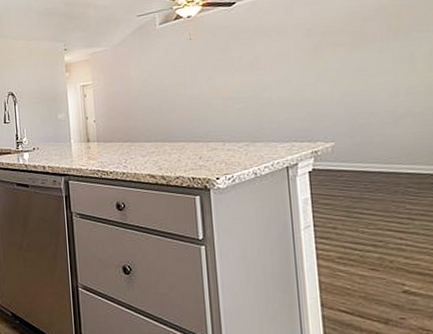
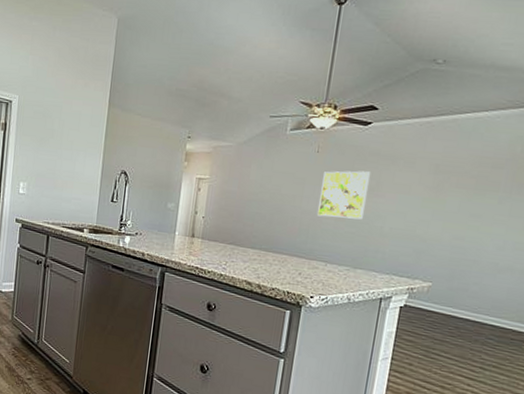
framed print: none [201,48,249,99] -> present [317,171,371,220]

